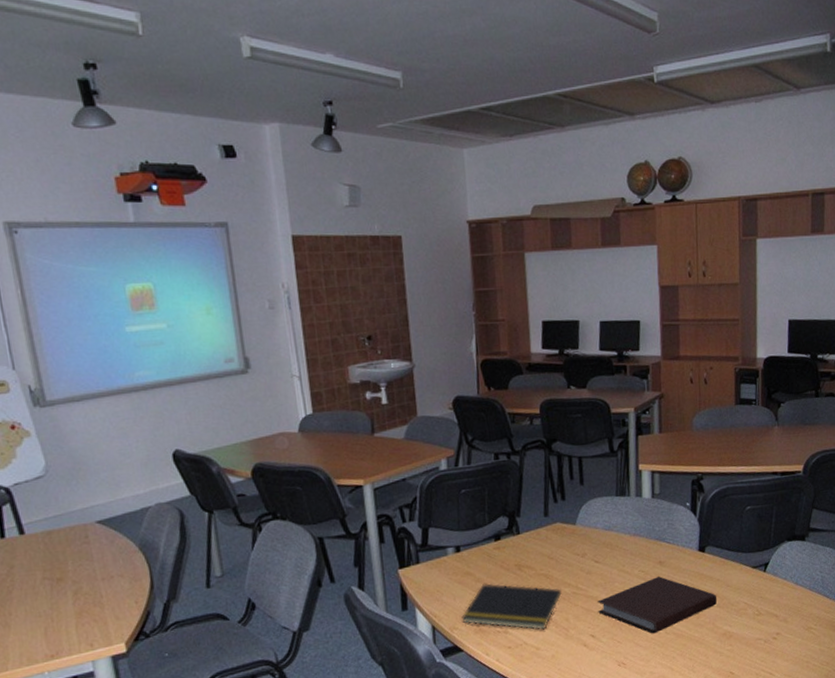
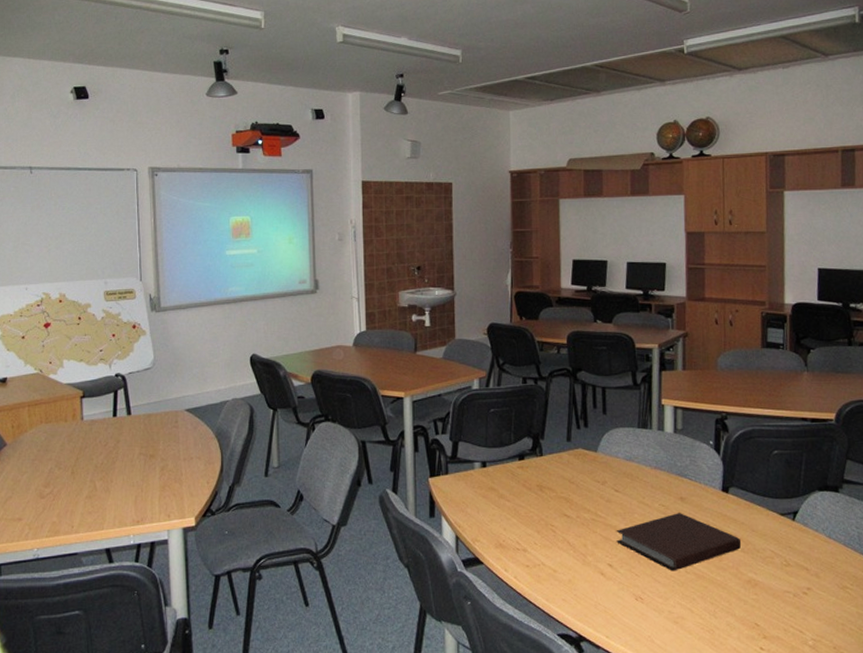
notepad: present [461,583,562,630] -> none [484,500,581,553]

